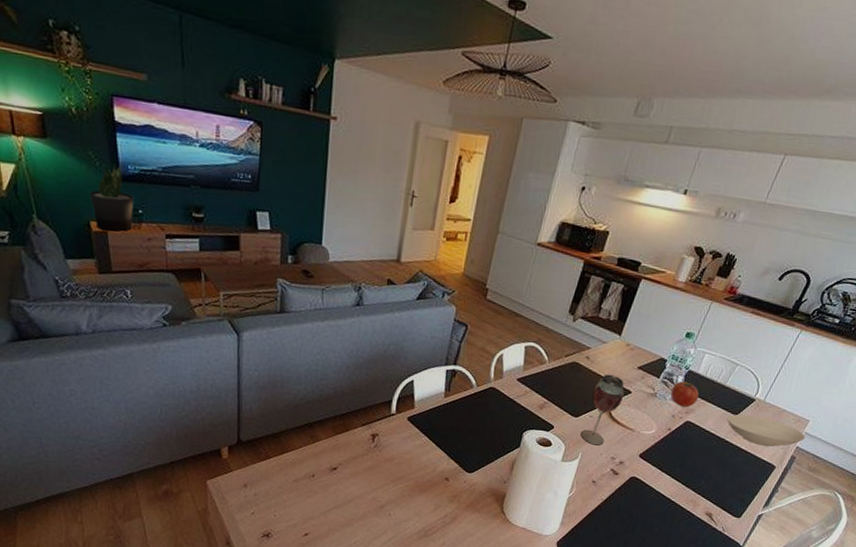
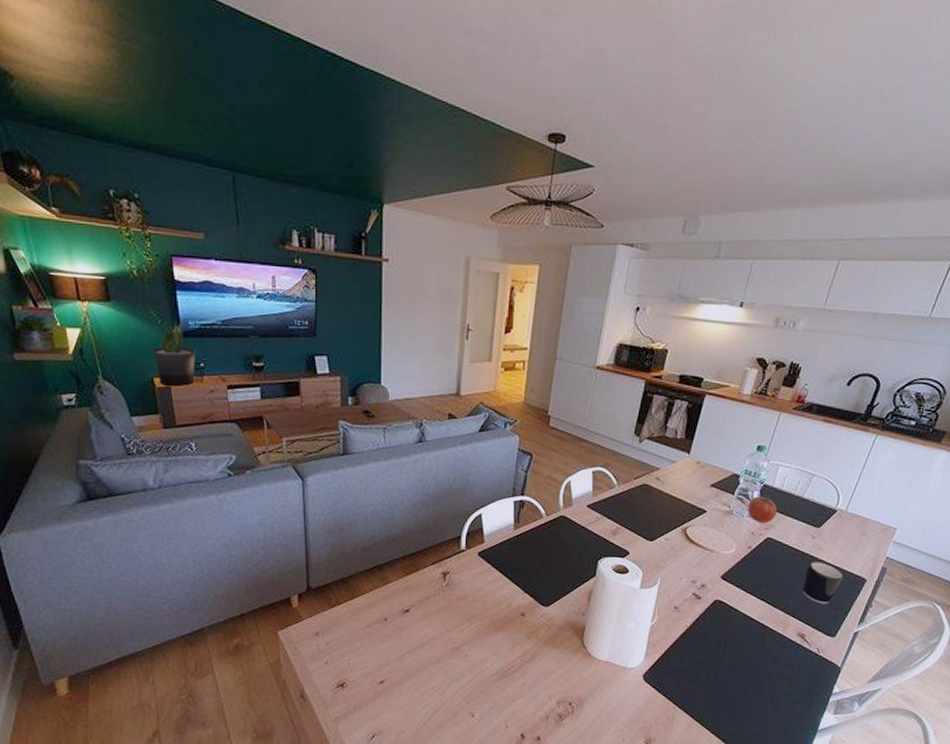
wineglass: present [580,374,625,446] -> none [657,494,699,569]
mug: none [714,446,755,487] -> present [802,562,844,604]
bowl: present [727,414,806,447] -> none [809,527,895,559]

